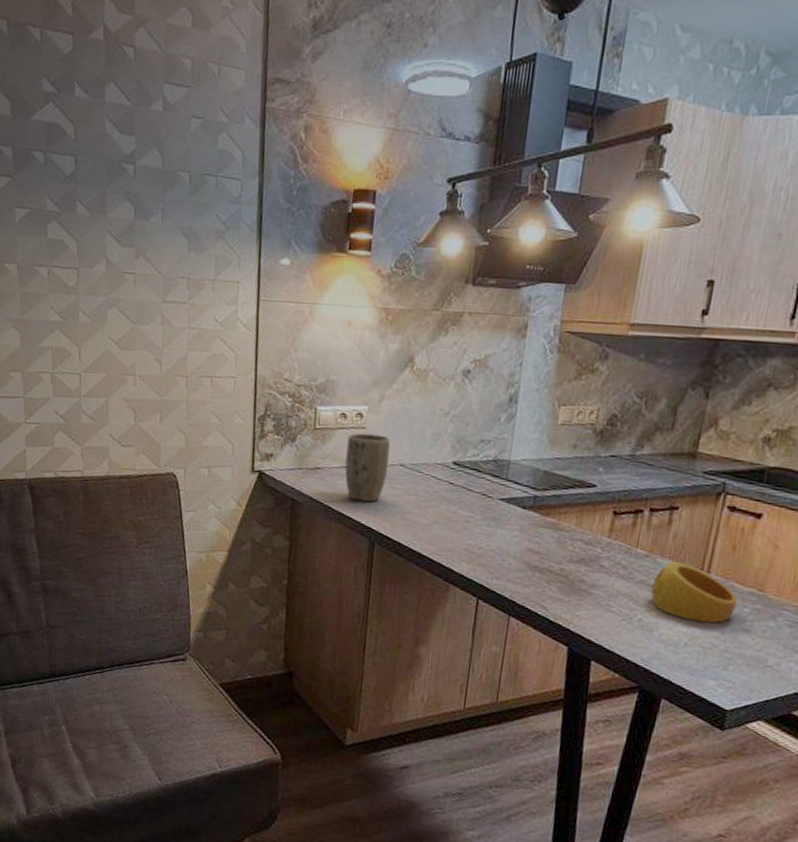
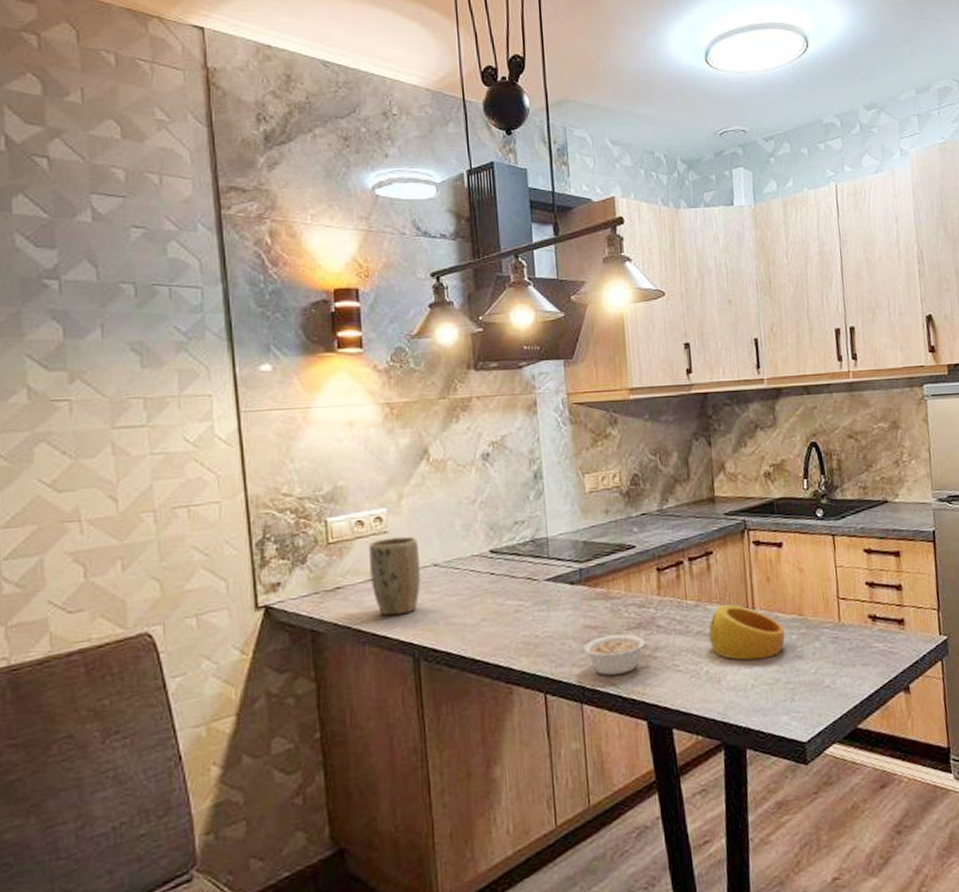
legume: none [521,562,597,601] -> present [583,630,656,676]

